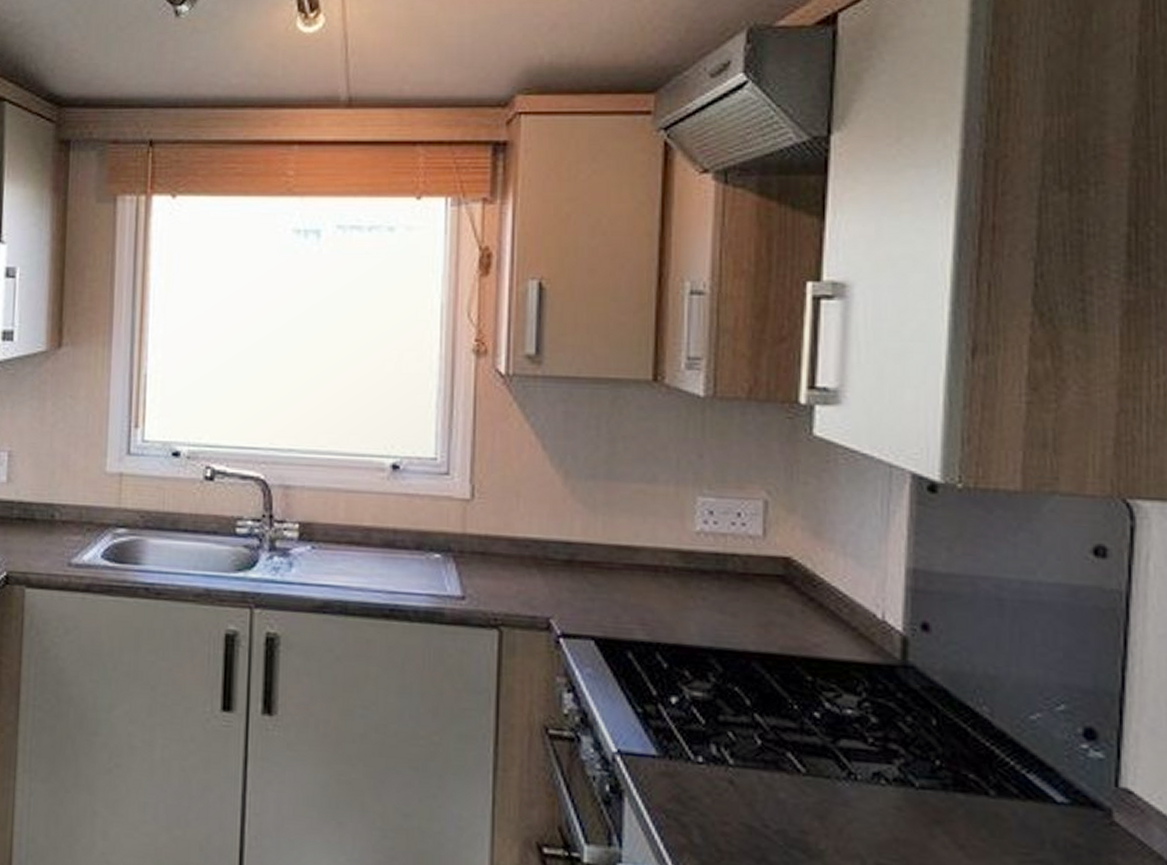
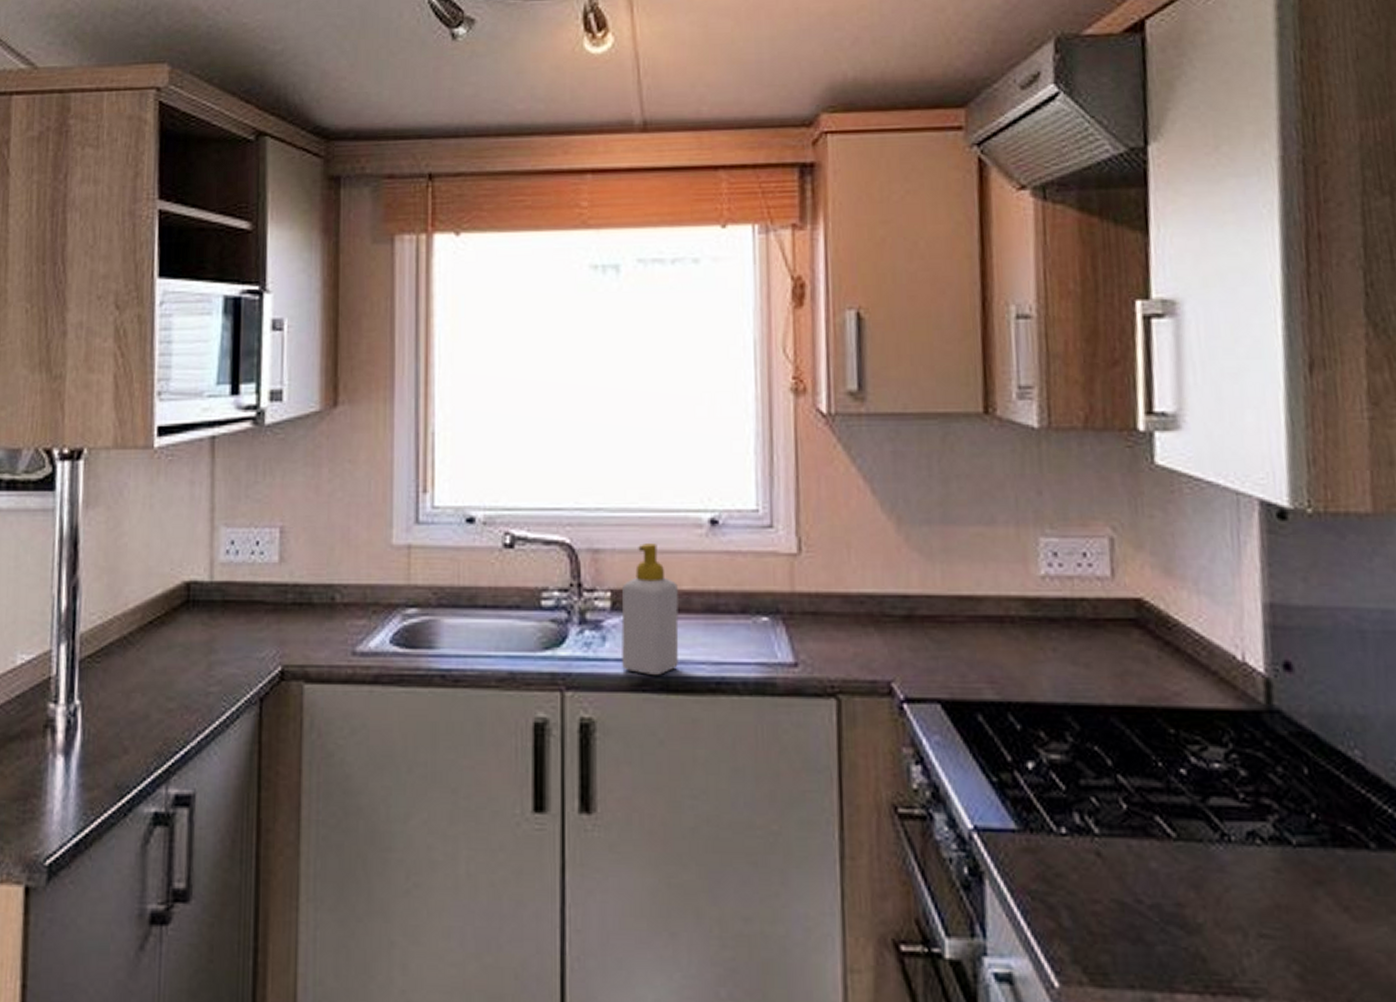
soap bottle: none [306,483,360,599] -> present [621,543,679,675]

